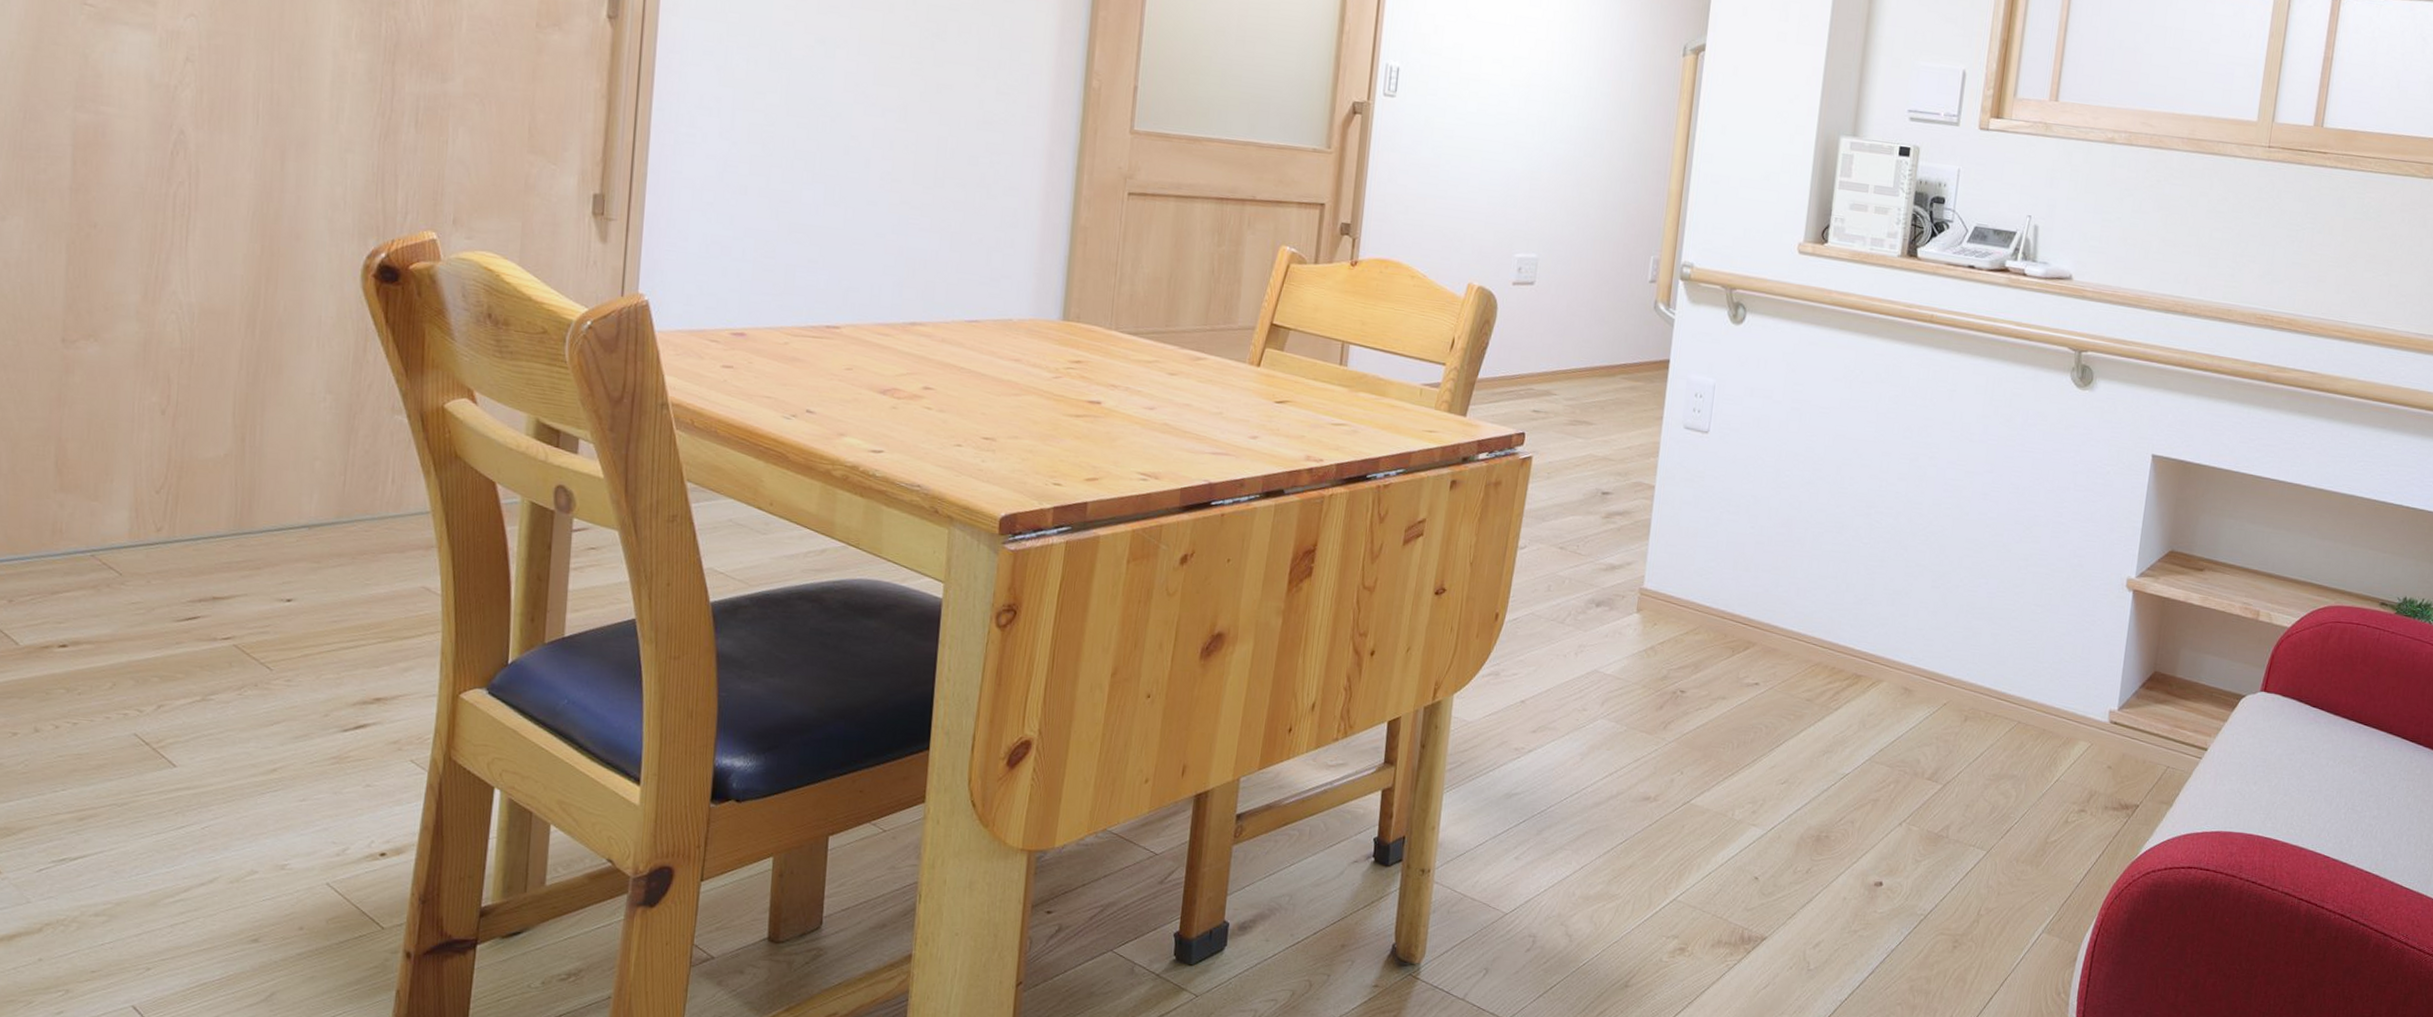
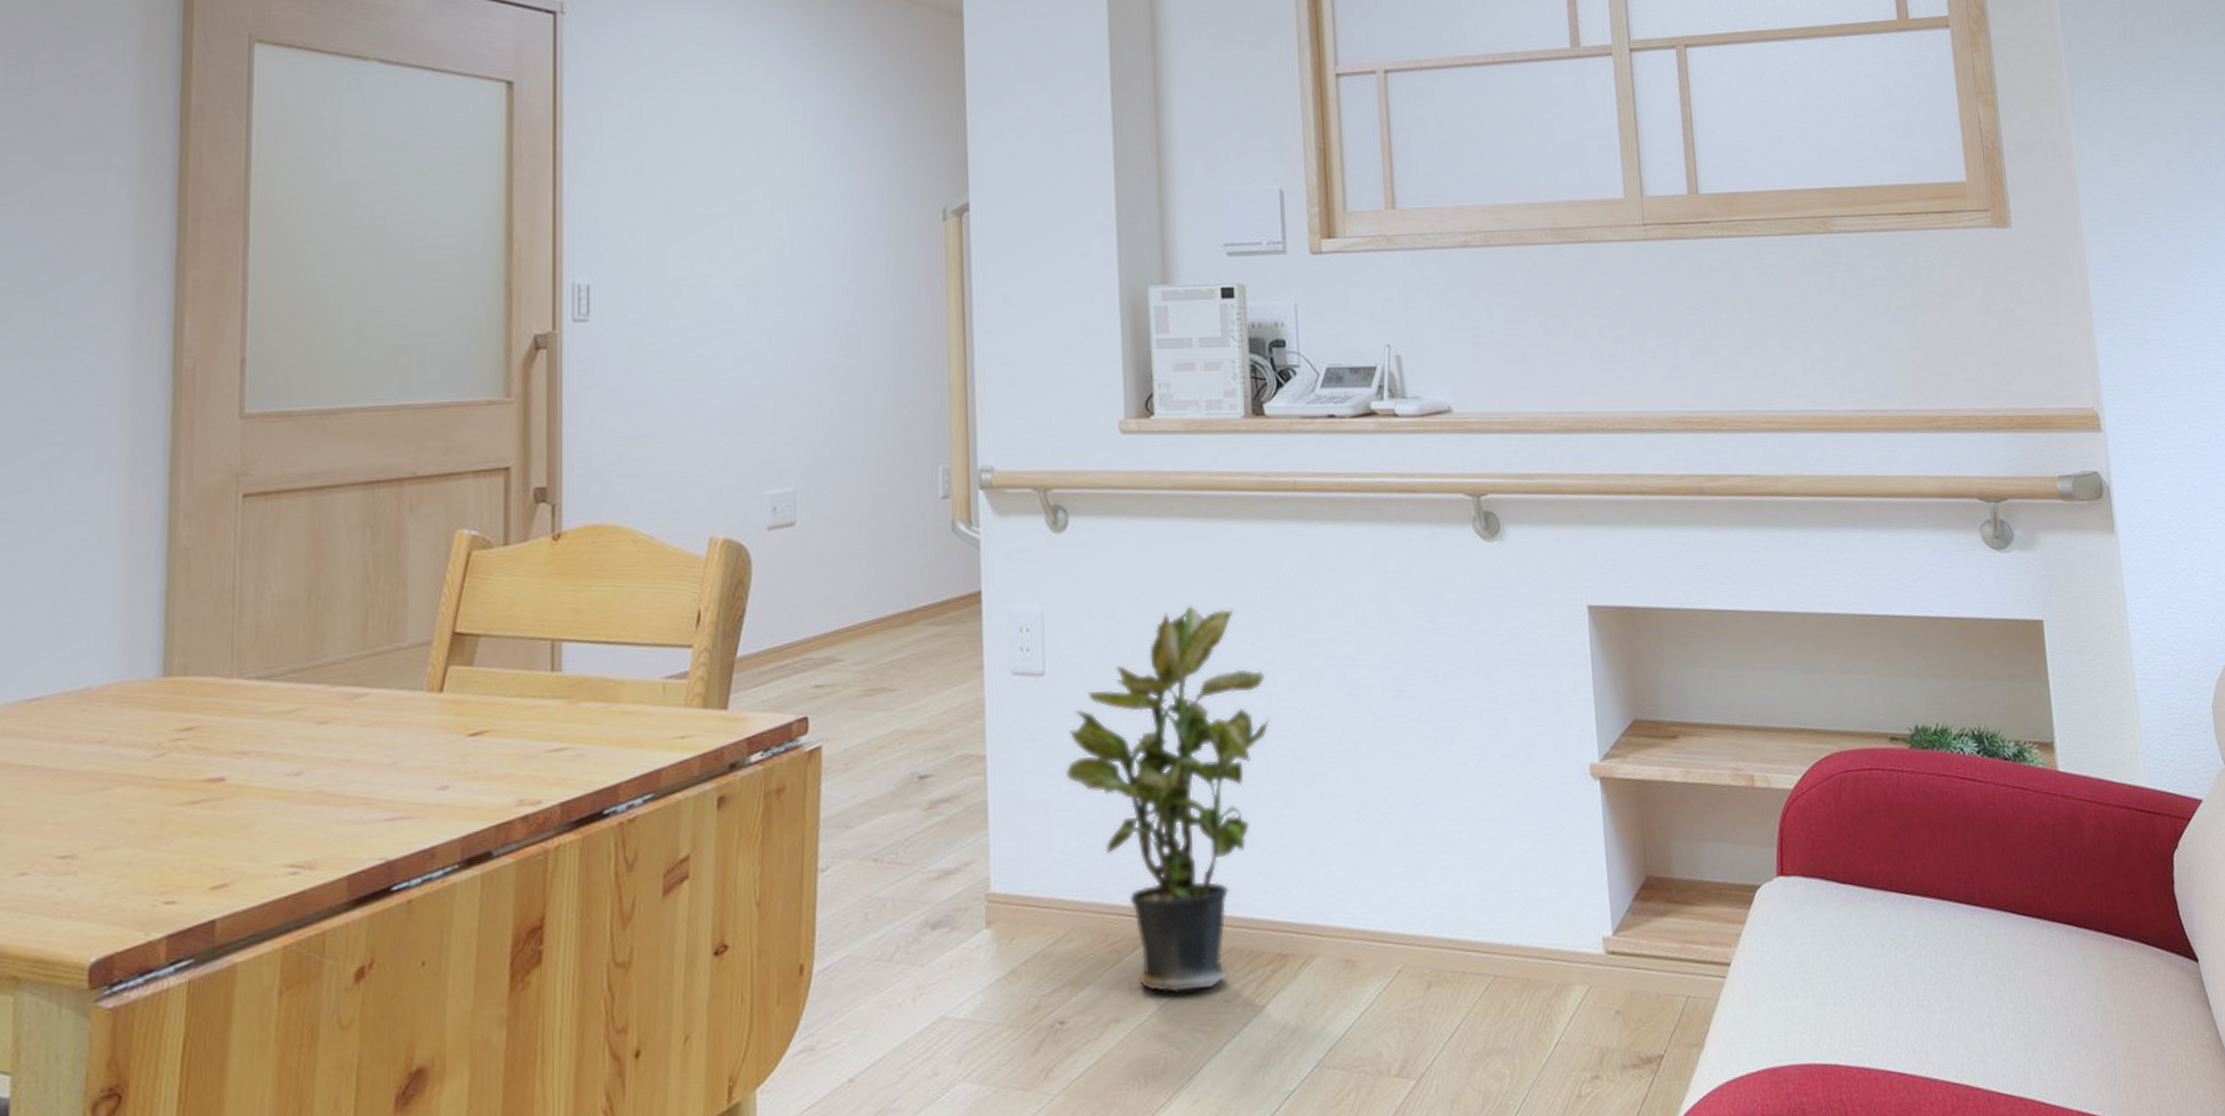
potted plant: none [1713,399,1881,689] -> present [1065,605,1270,994]

